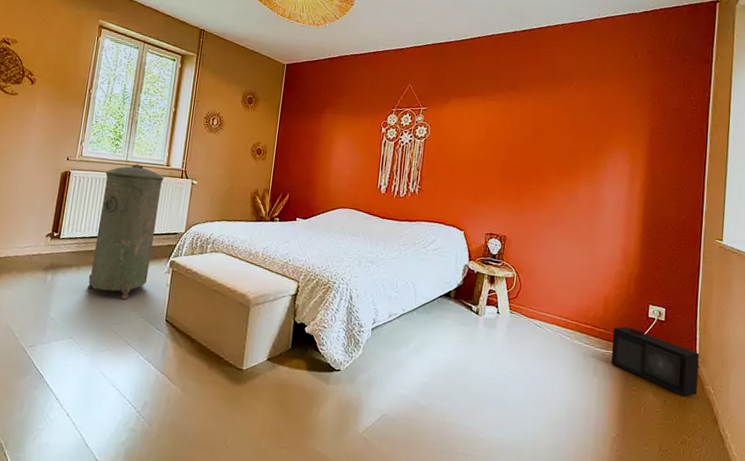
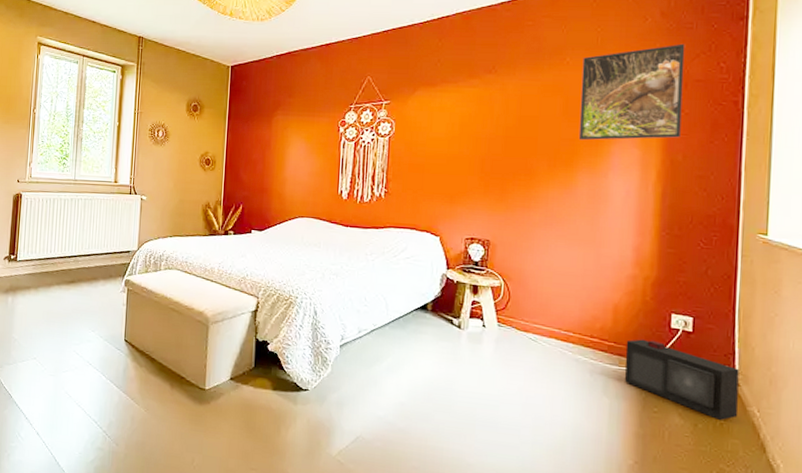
trash can: present [87,164,164,300] -> none [46,182,113,320]
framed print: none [581,78,666,156] -> present [578,43,685,141]

